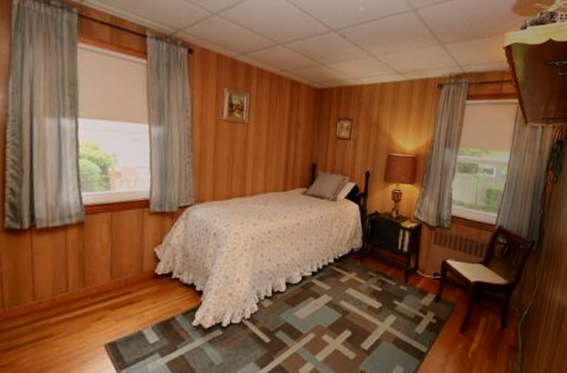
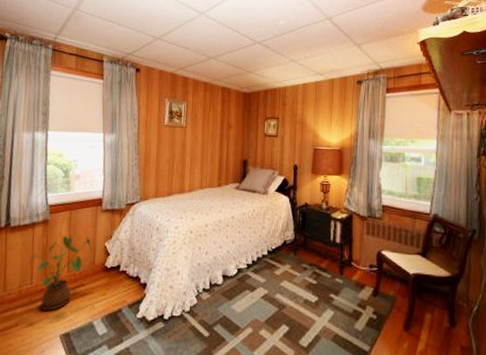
house plant: none [61,239,139,320] -> present [28,235,92,311]

